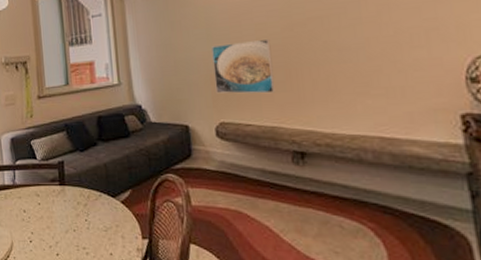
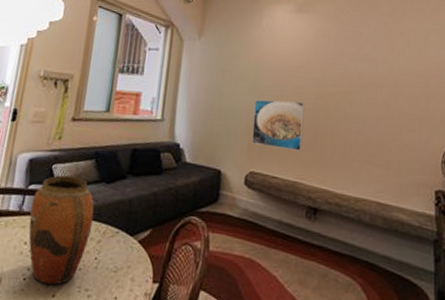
vase: none [21,149,77,246] -> present [28,175,94,286]

